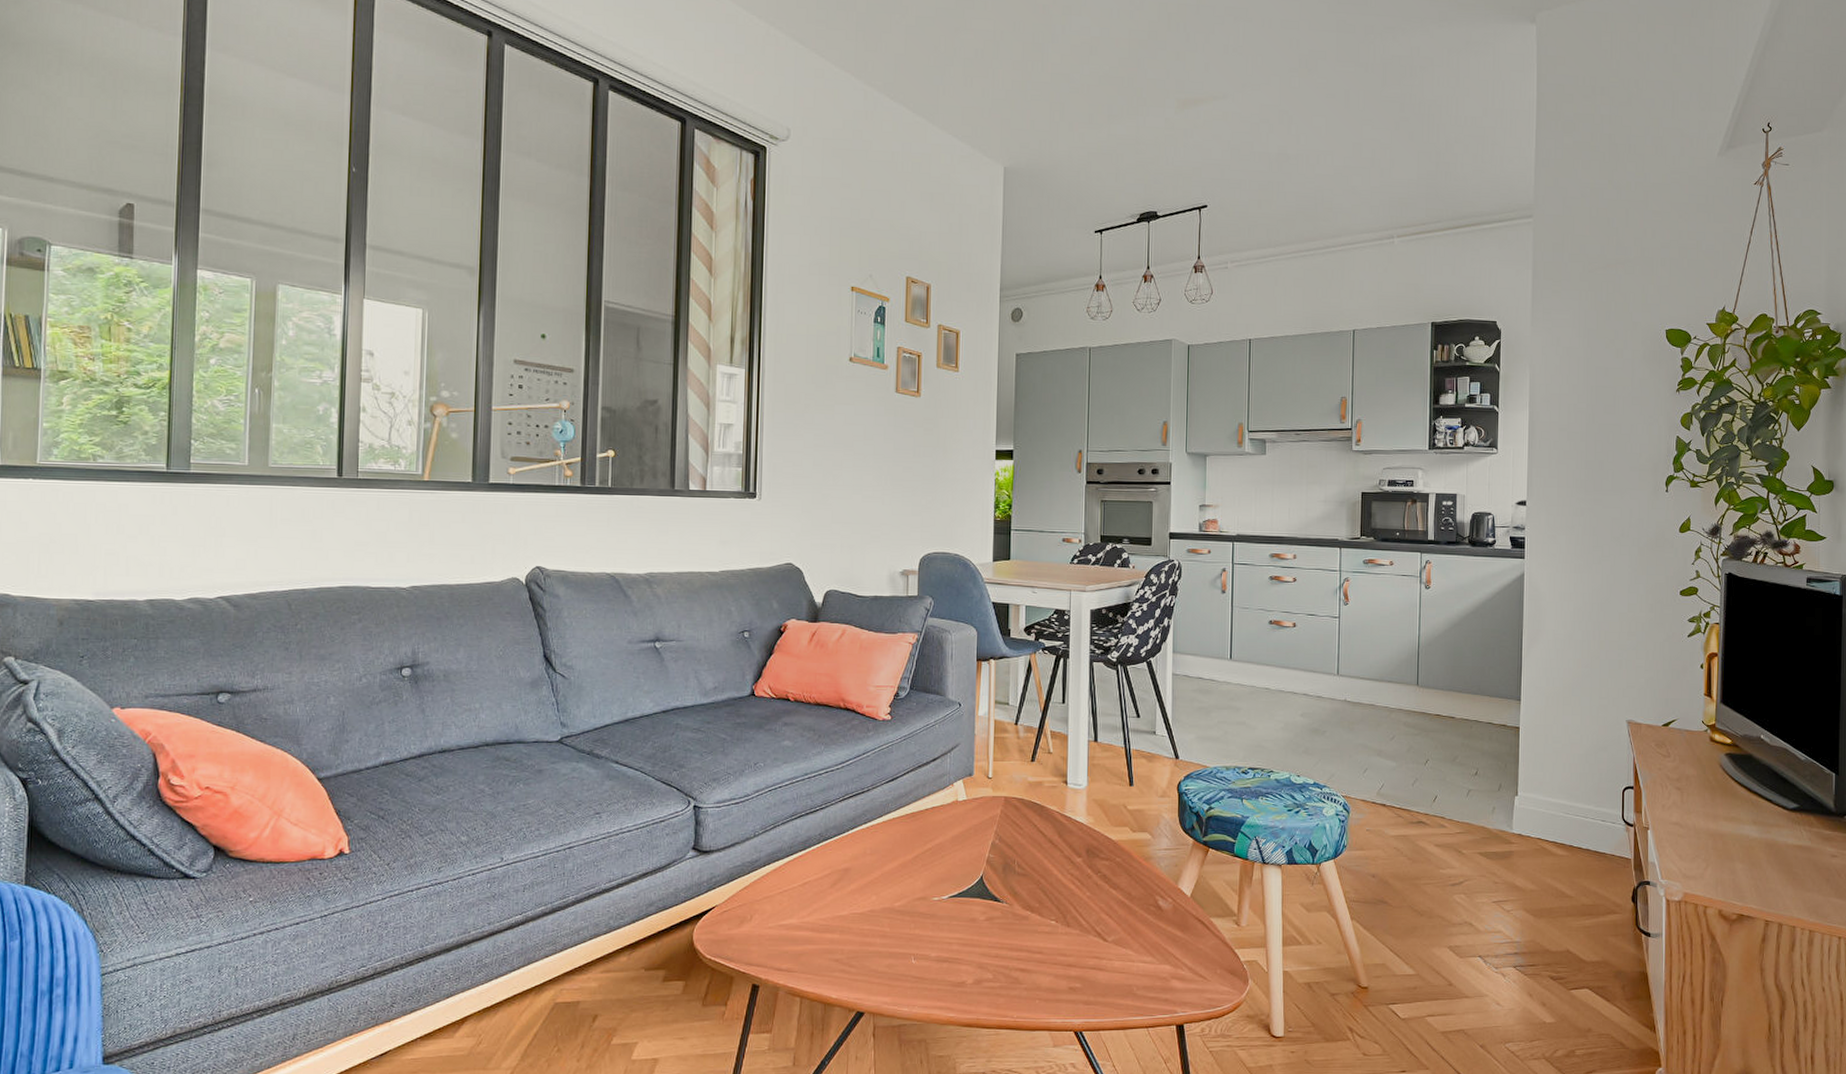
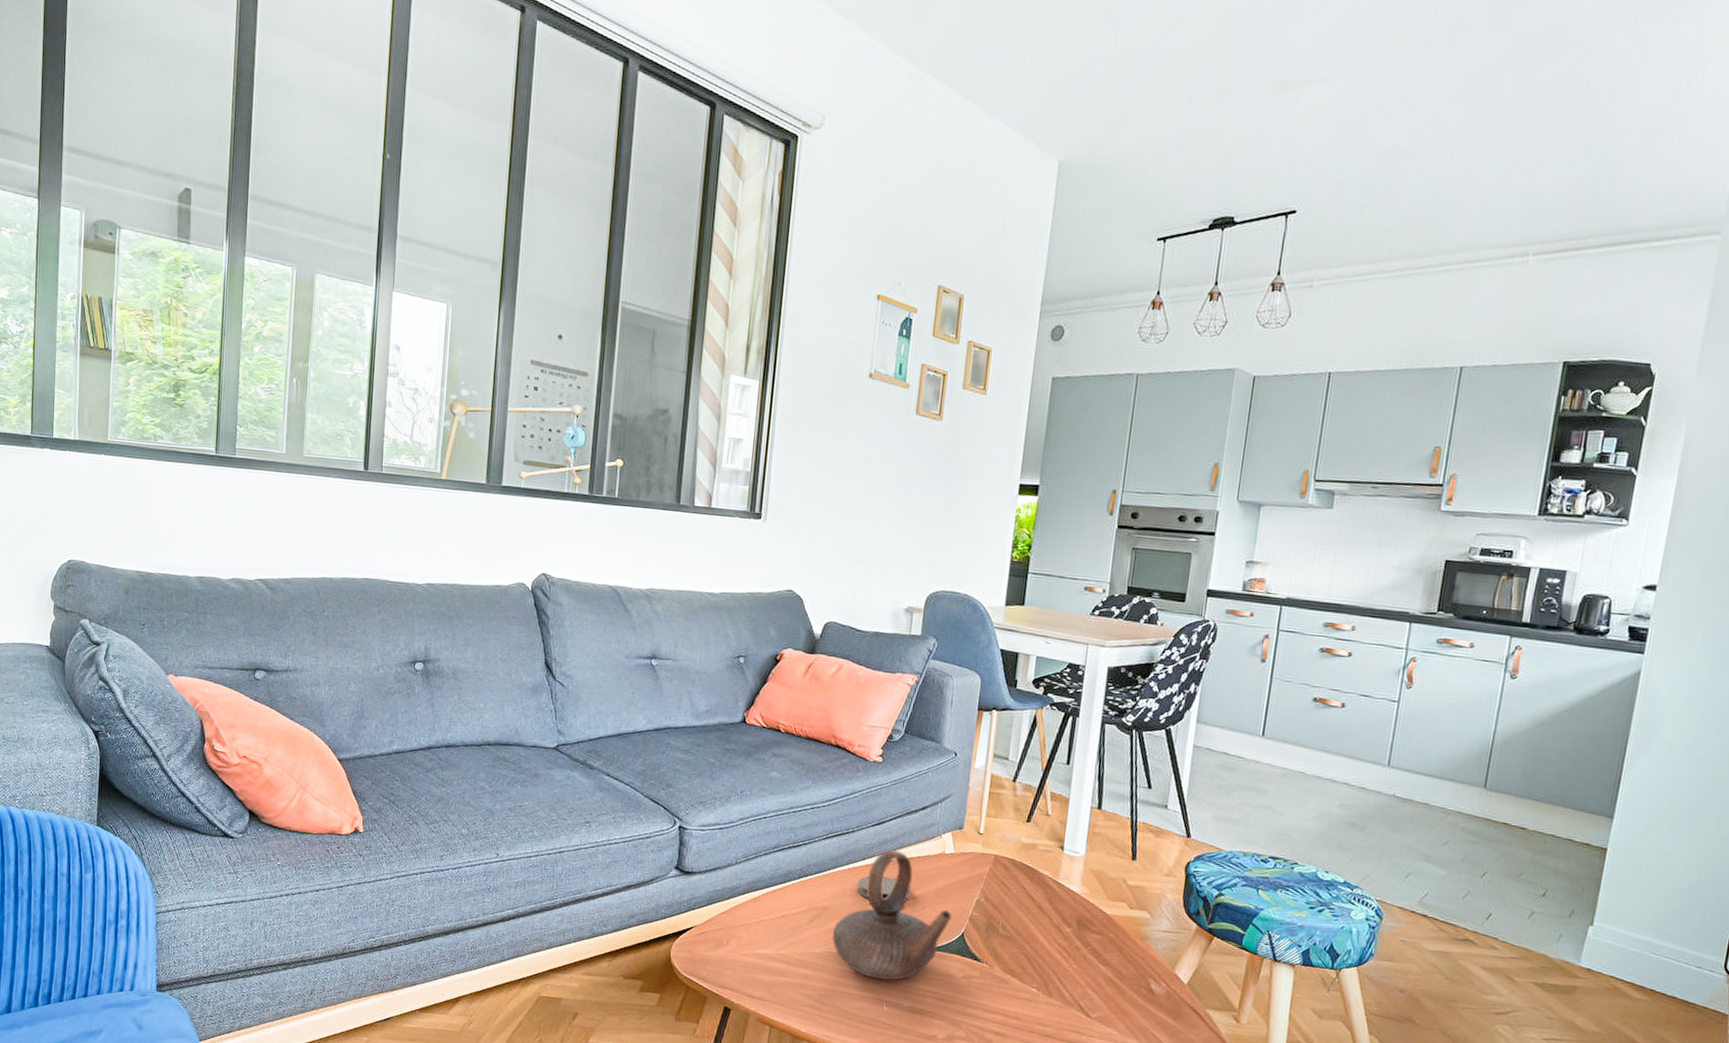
teapot: none [855,804,970,934] -> present [831,850,952,981]
coaster: none [877,830,928,854] -> present [857,876,911,900]

